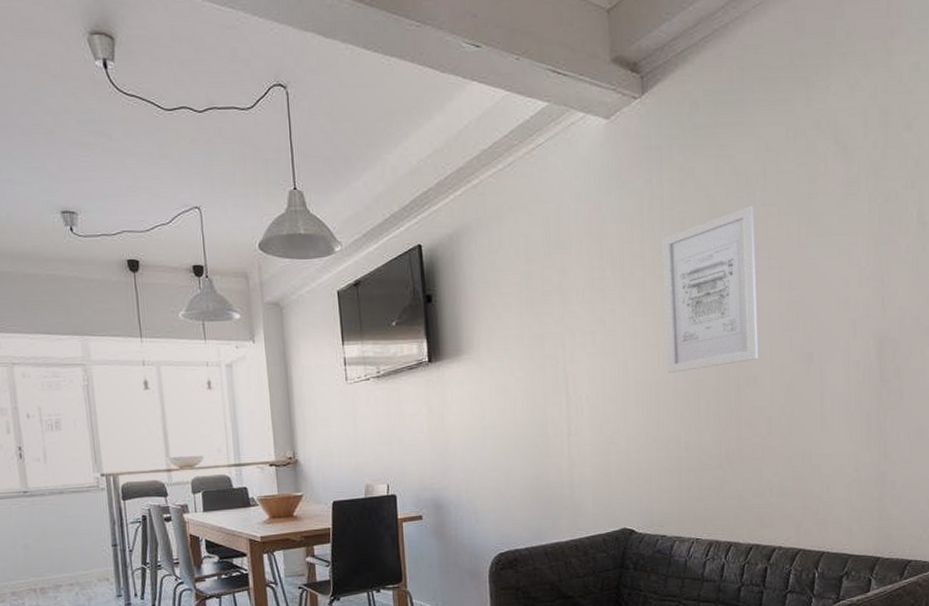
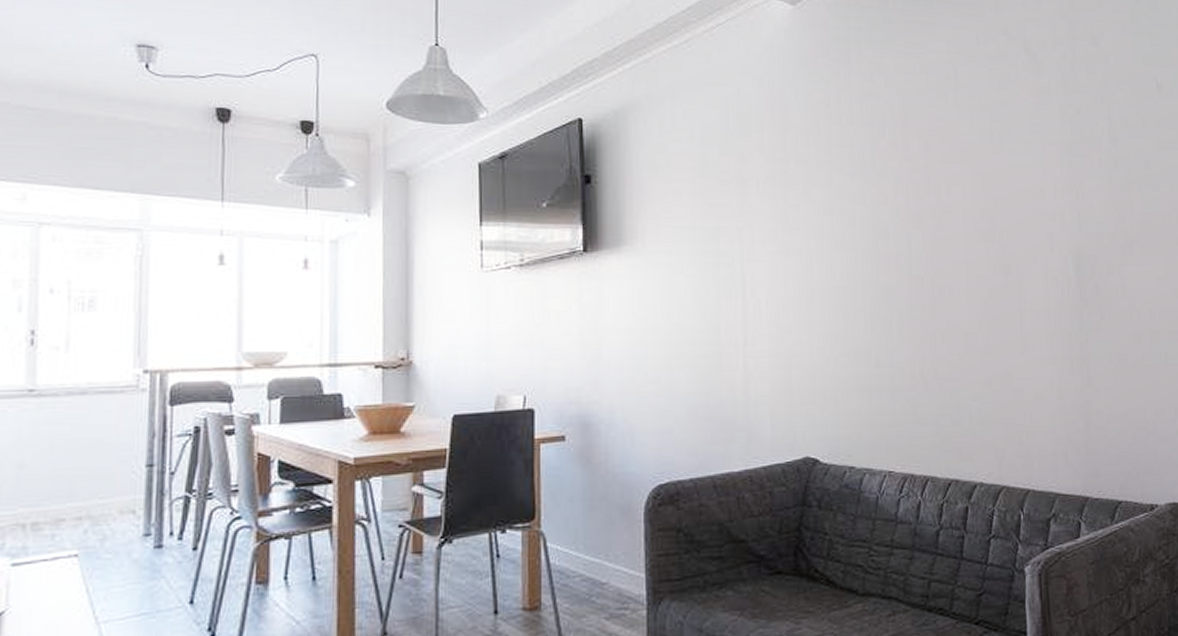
wall art: present [662,206,759,373] -> none [851,107,954,279]

